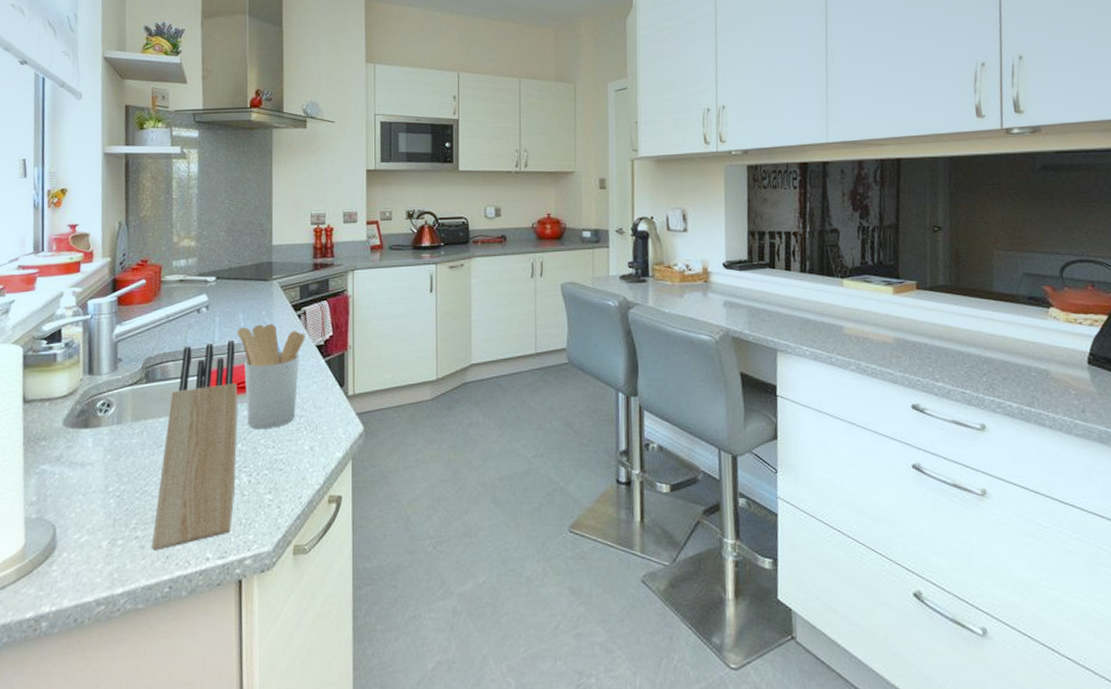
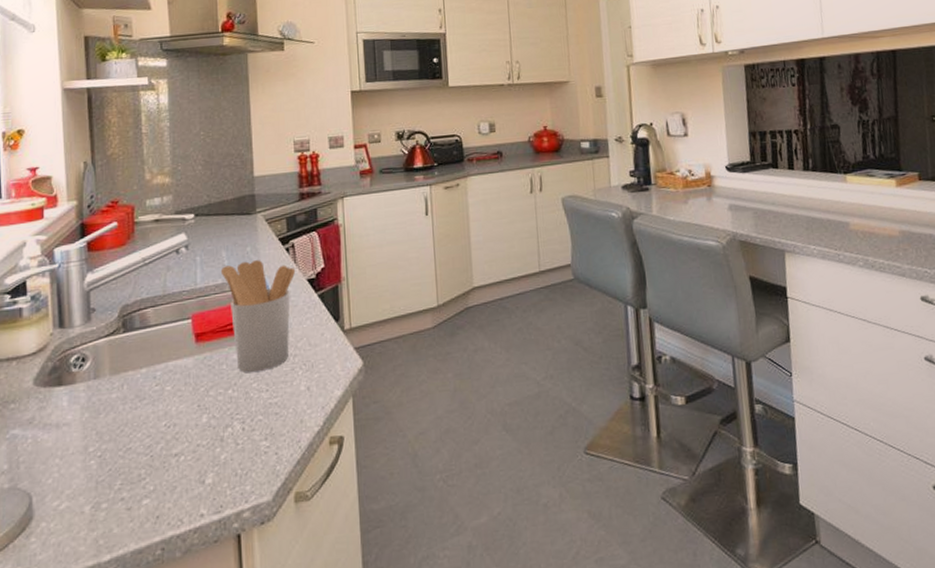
knife block: present [152,341,238,551] -> none [140,280,228,512]

